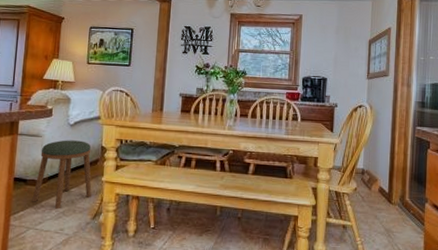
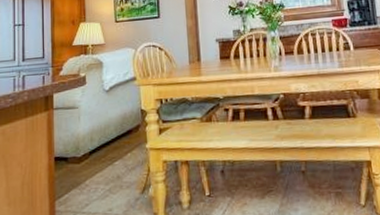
stool: present [32,140,92,209] -> none [75,106,138,187]

